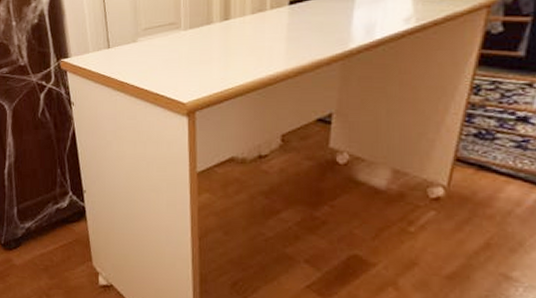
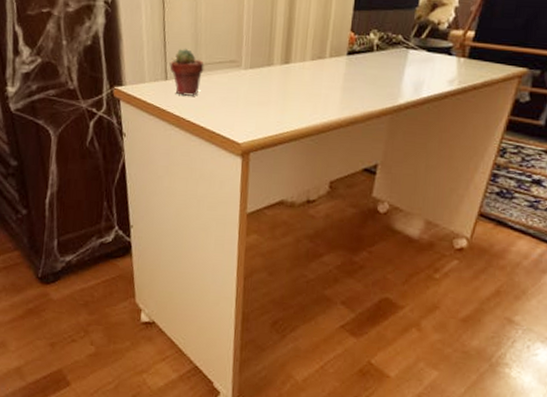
potted succulent: none [111,16,144,61] -> present [170,48,204,96]

